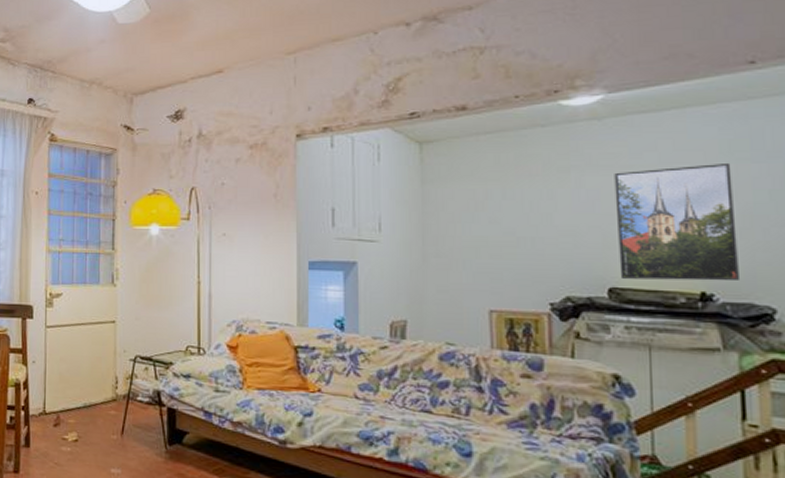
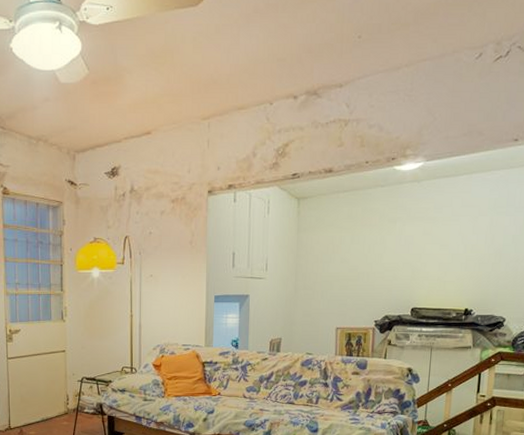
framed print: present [614,162,739,281] -> none [419,215,494,301]

